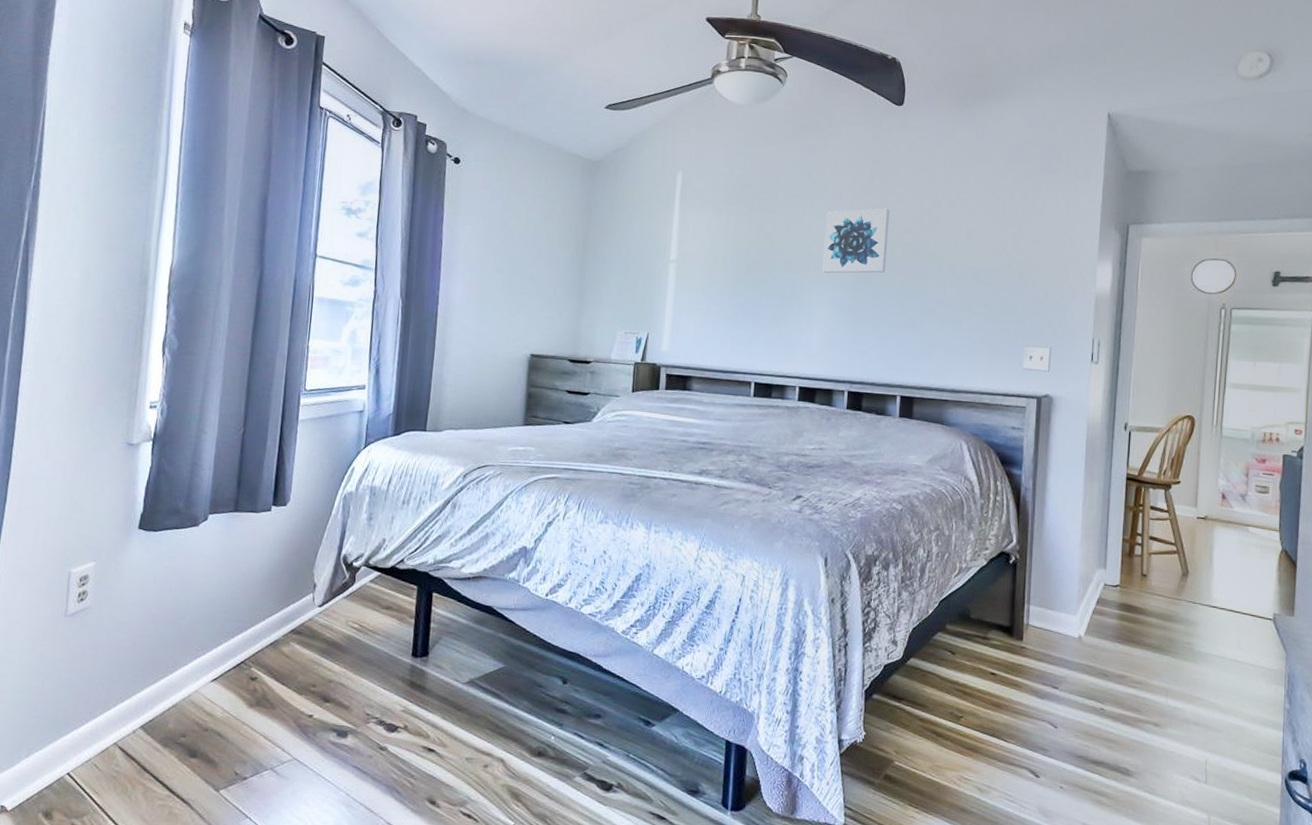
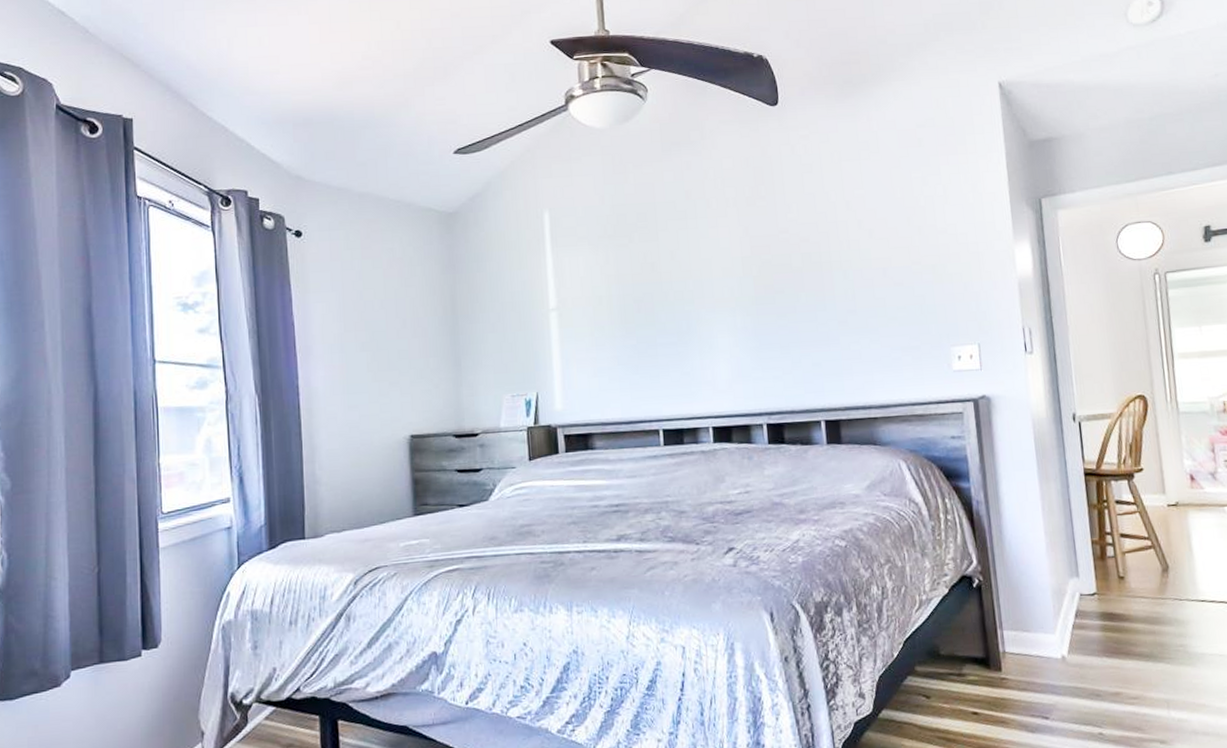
wall art: present [822,208,890,274] -> none [714,218,787,299]

